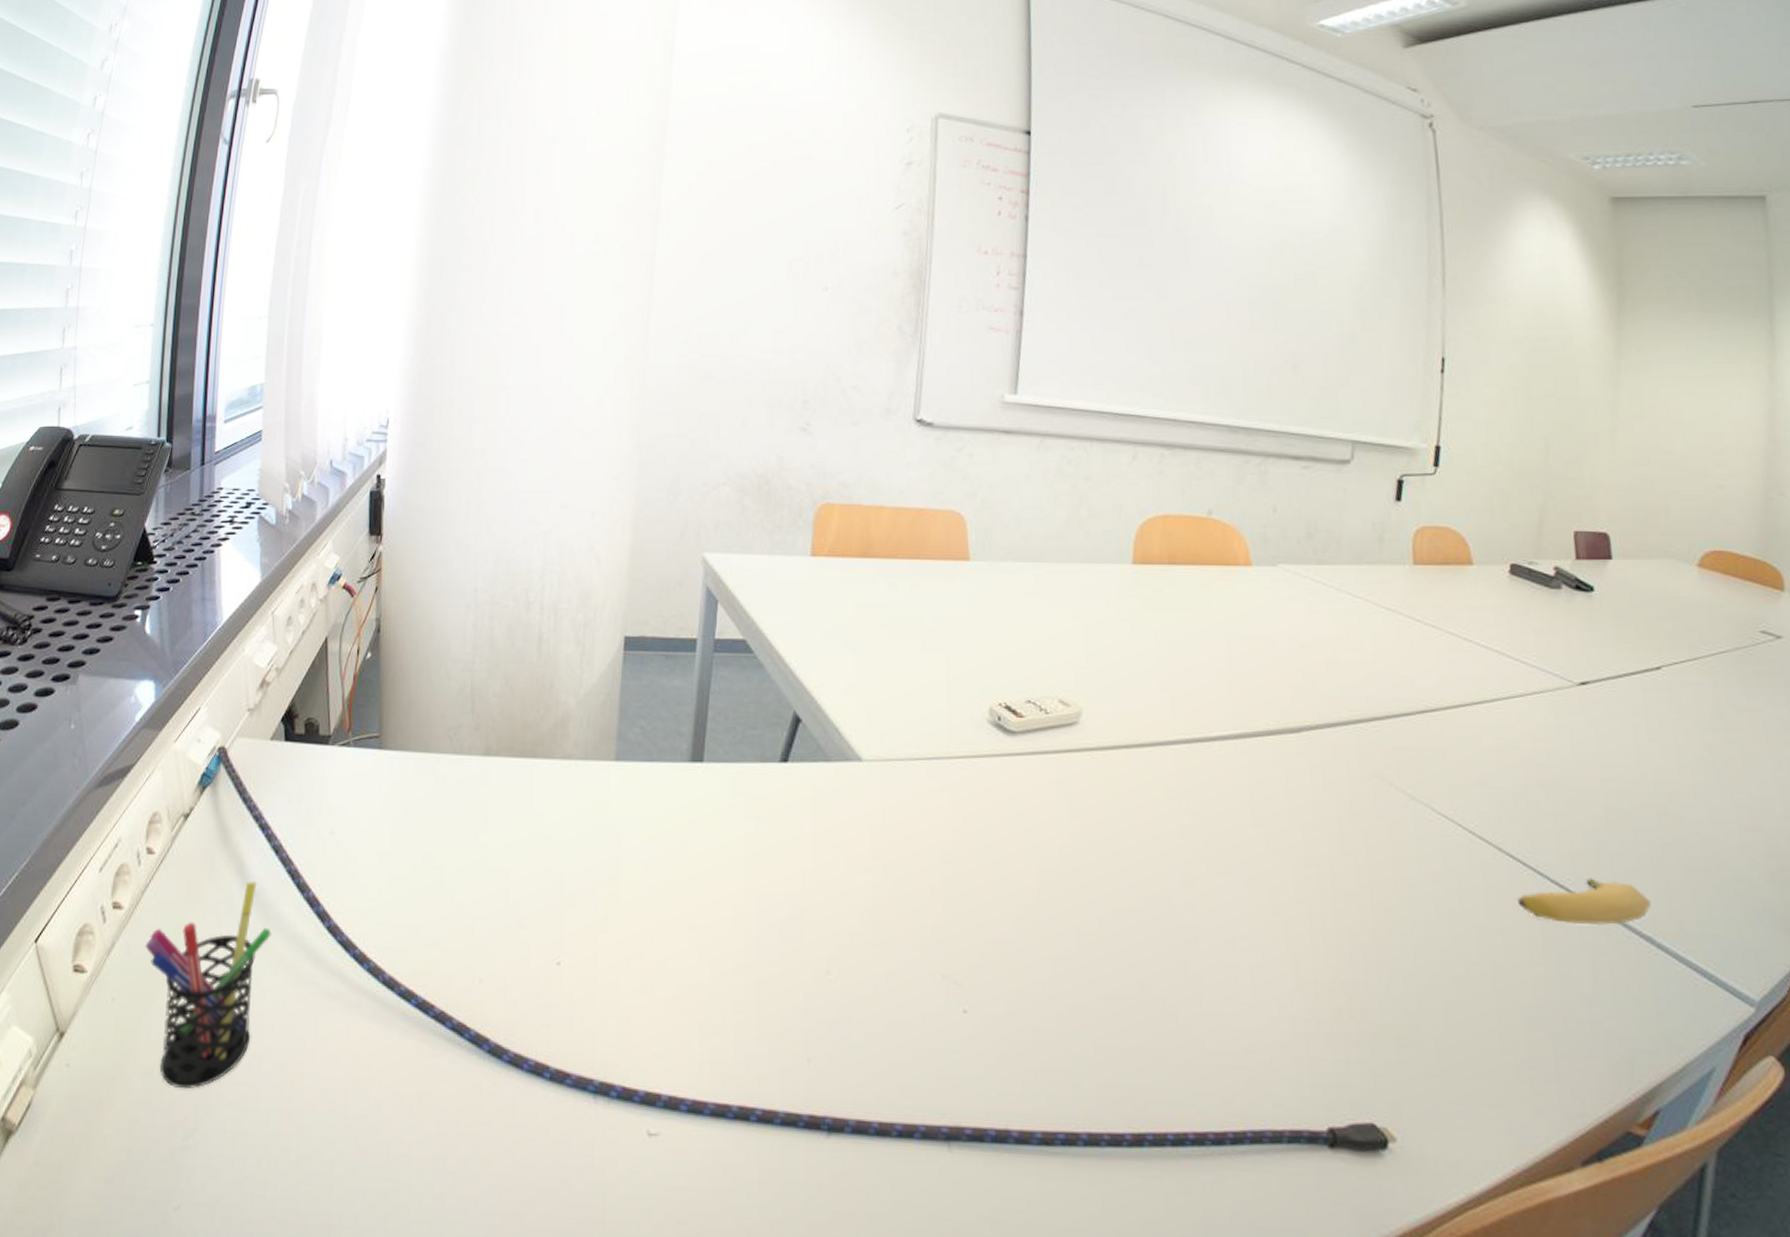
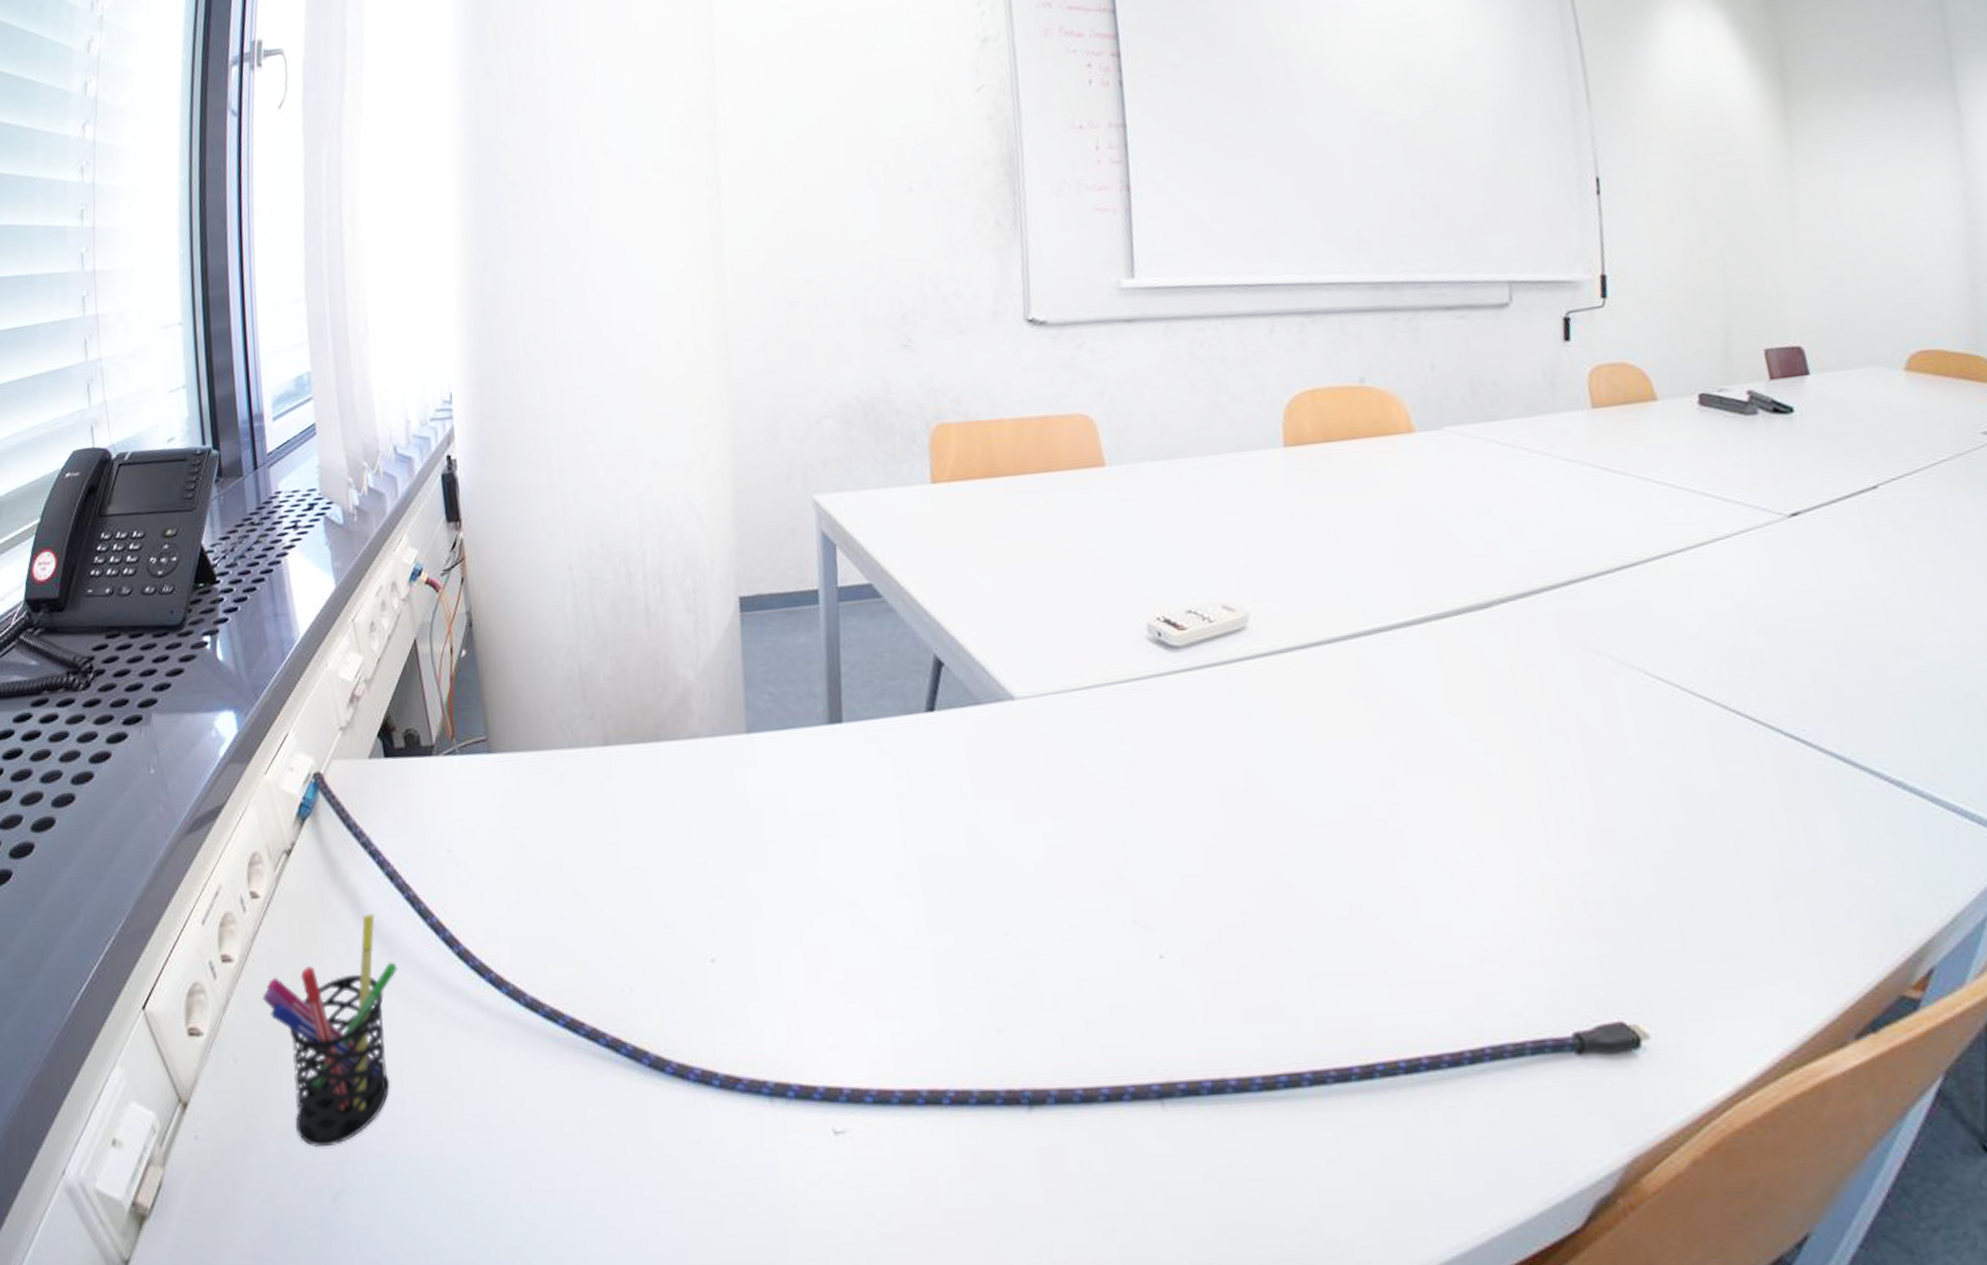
banana: present [1517,878,1652,925] -> none [1750,725,1898,779]

